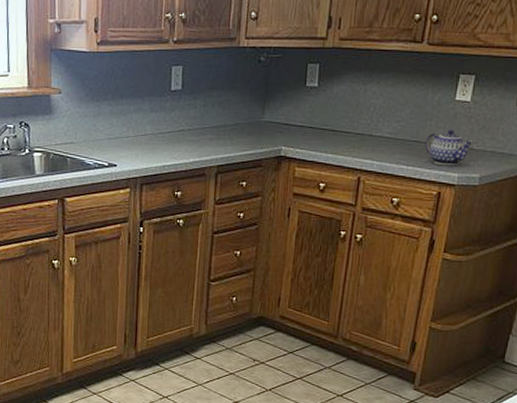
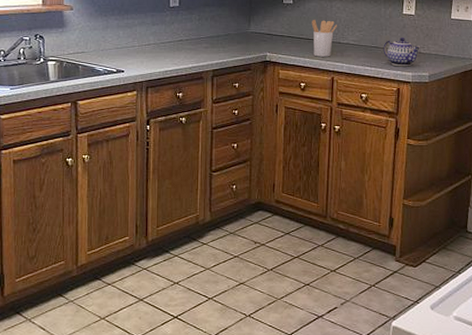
utensil holder: none [338,106,370,153] -> present [311,19,337,57]

